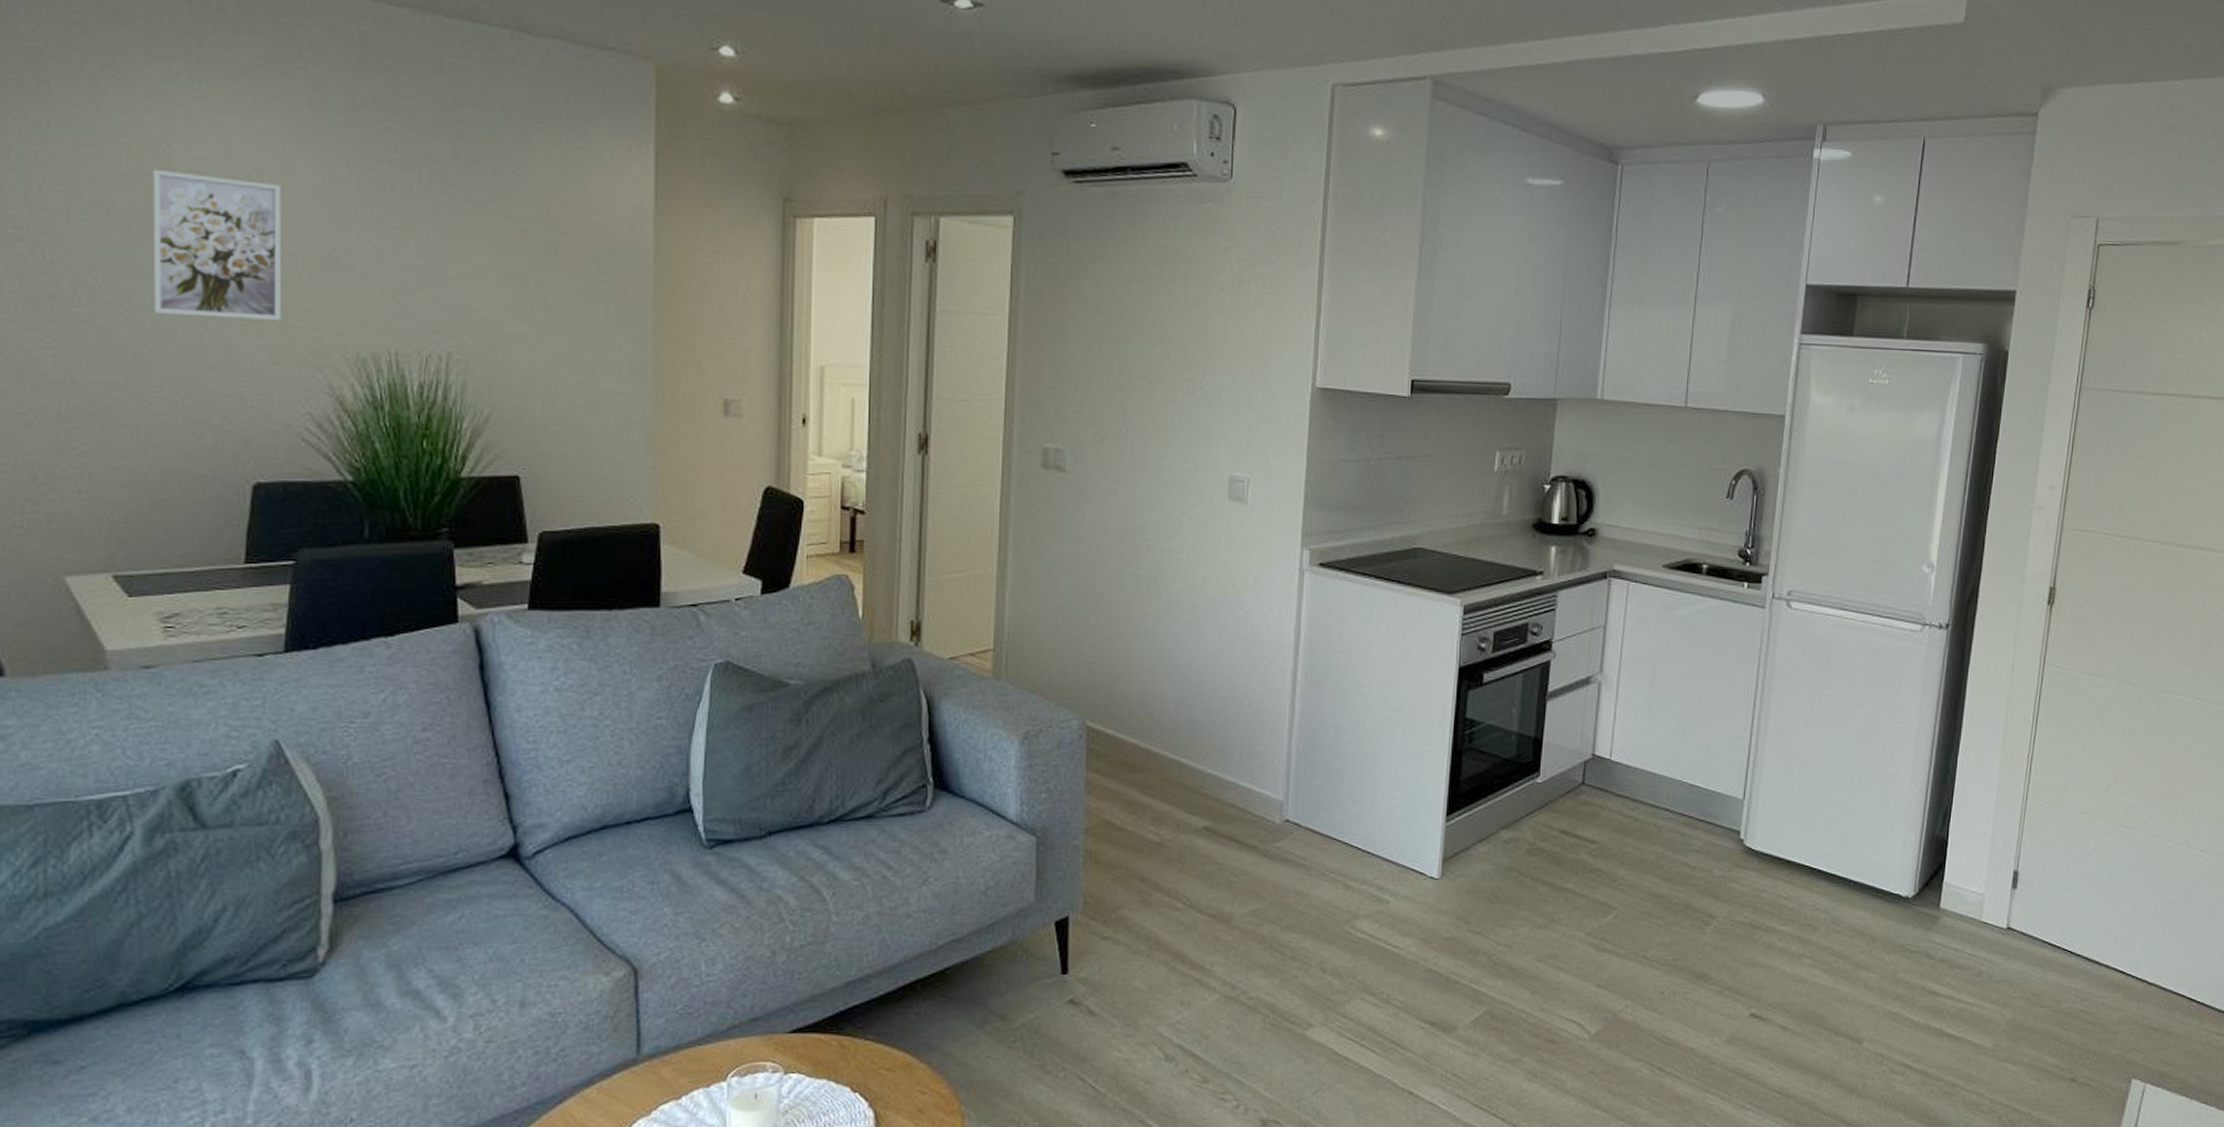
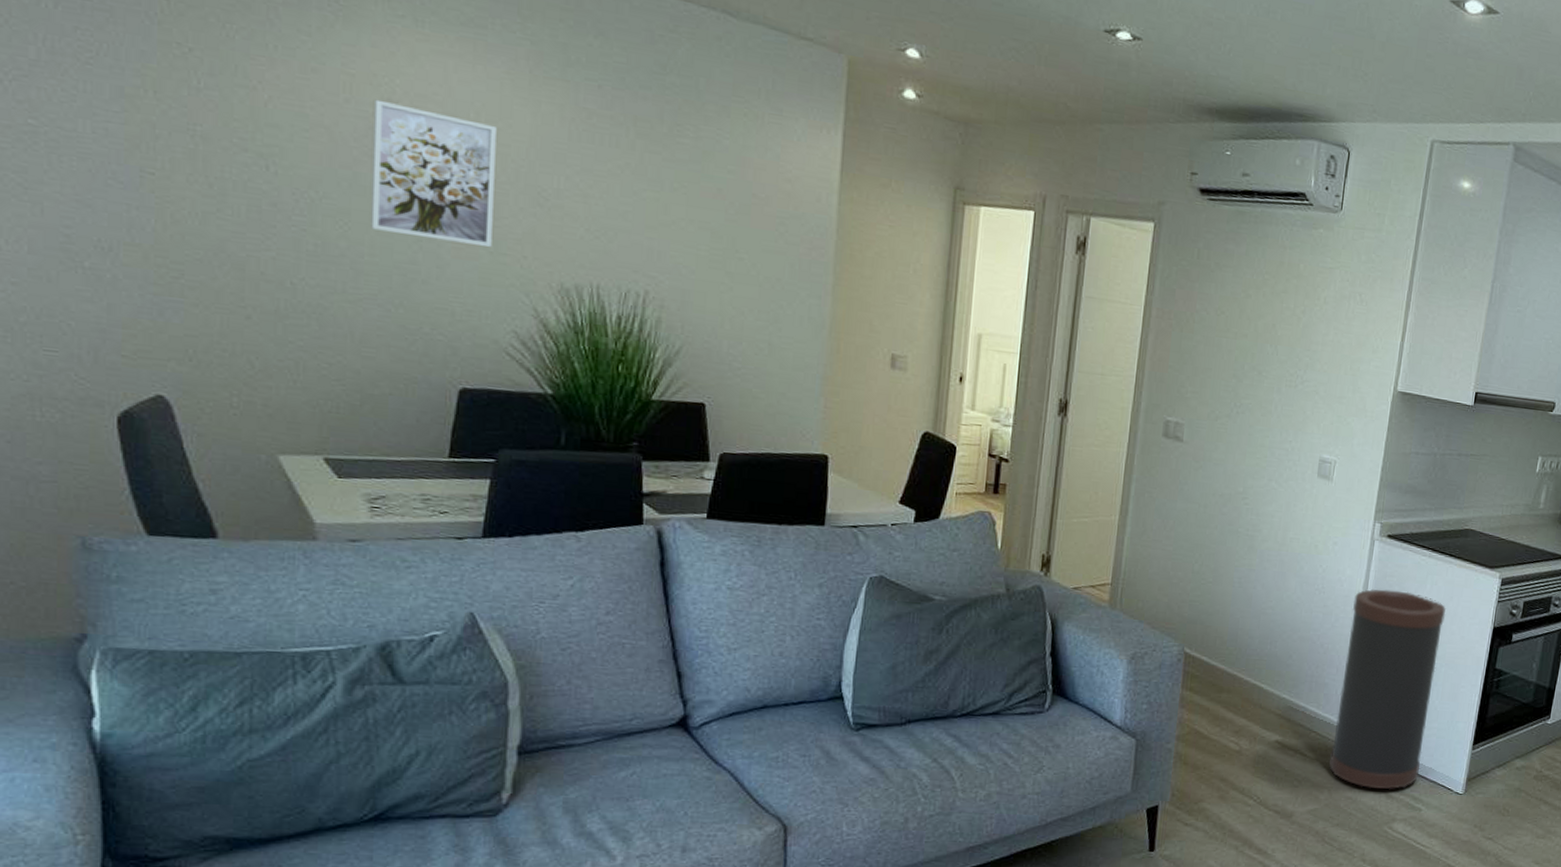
trash can: none [1271,630,1399,879] -> present [1329,588,1447,790]

